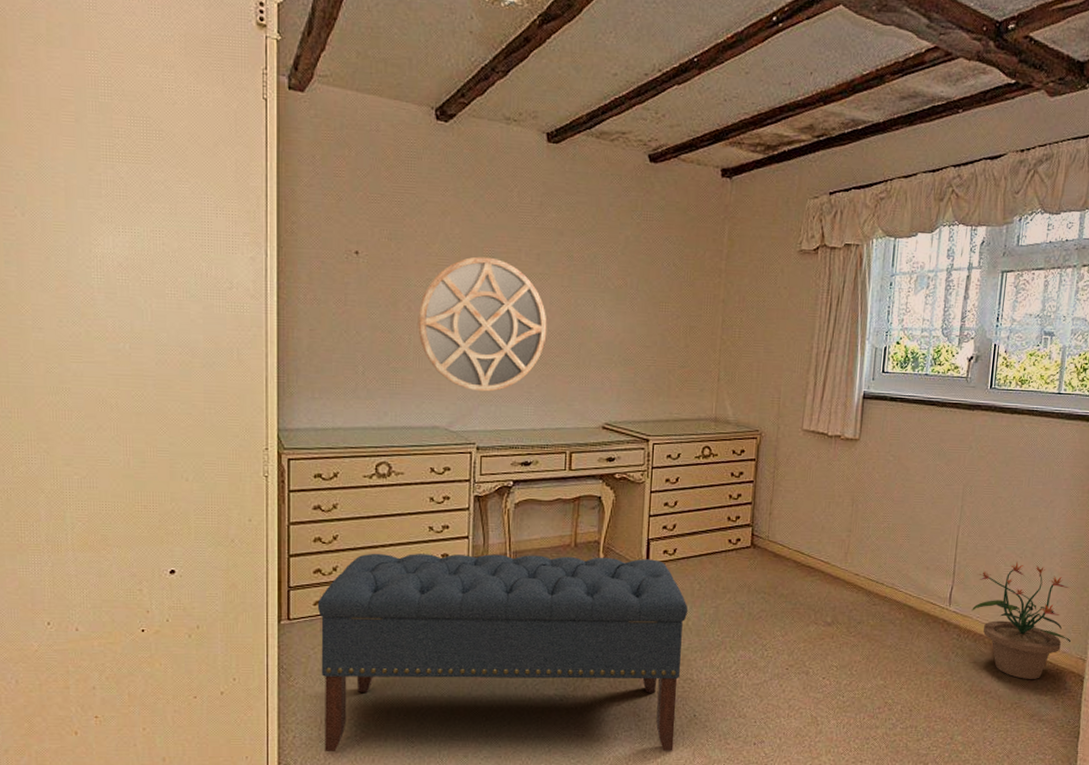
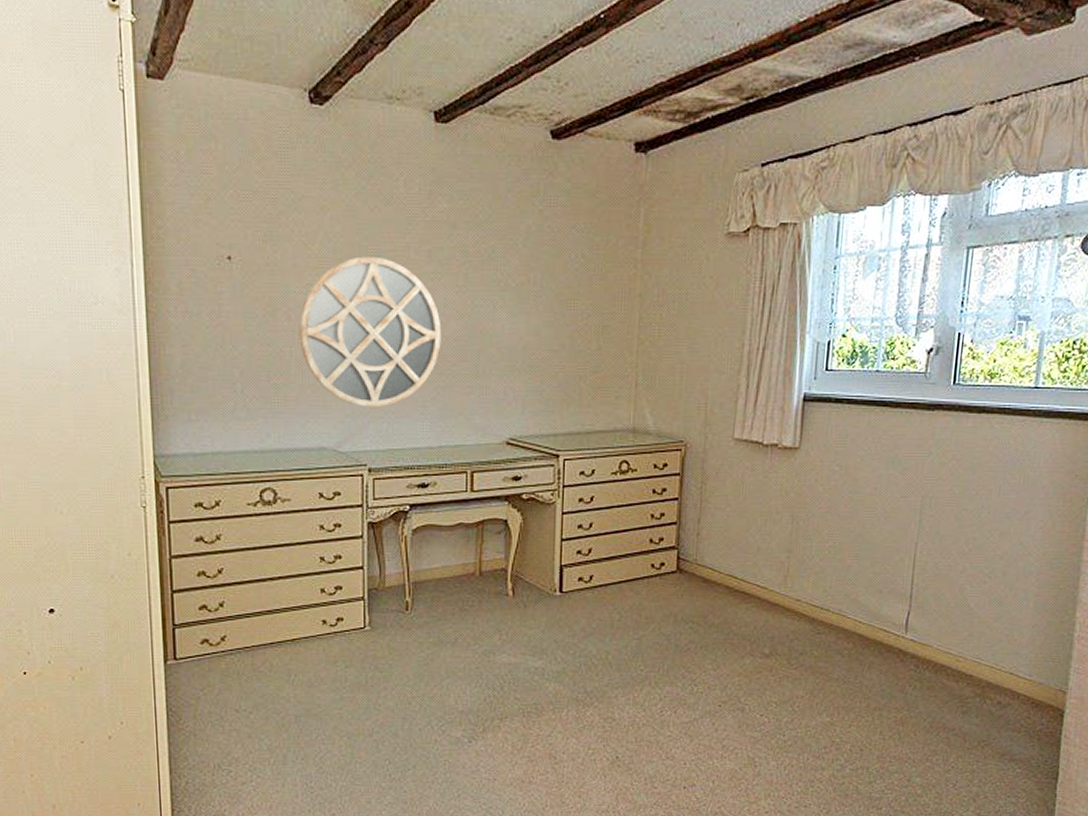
bench: present [317,553,688,751] -> none [204,585,607,798]
potted plant: present [972,561,1071,679] -> none [932,582,1049,714]

